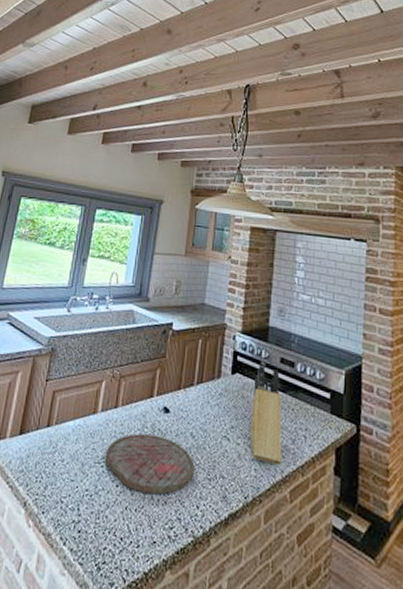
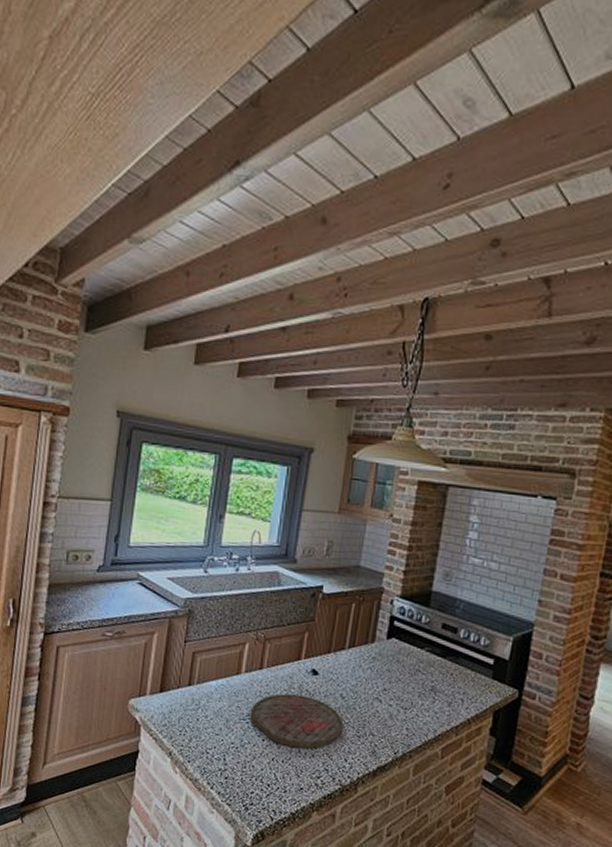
knife block: present [251,362,282,466] -> none [404,627,440,726]

